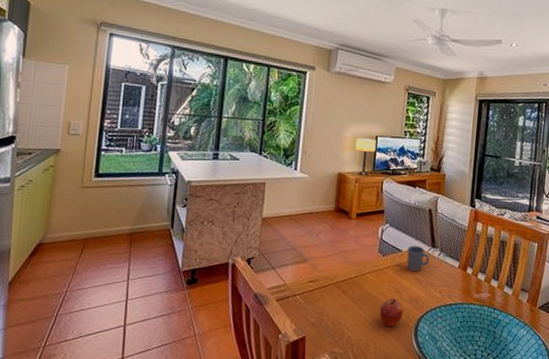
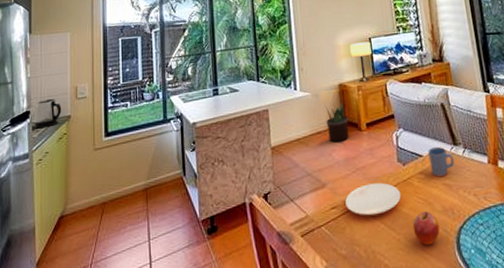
kettle: none [19,127,51,156] -> present [34,98,62,129]
planter: none [319,190,341,225] -> present [326,102,349,143]
plate: none [323,266,375,294] -> present [345,182,401,216]

